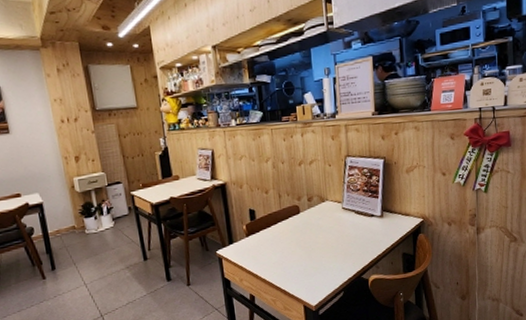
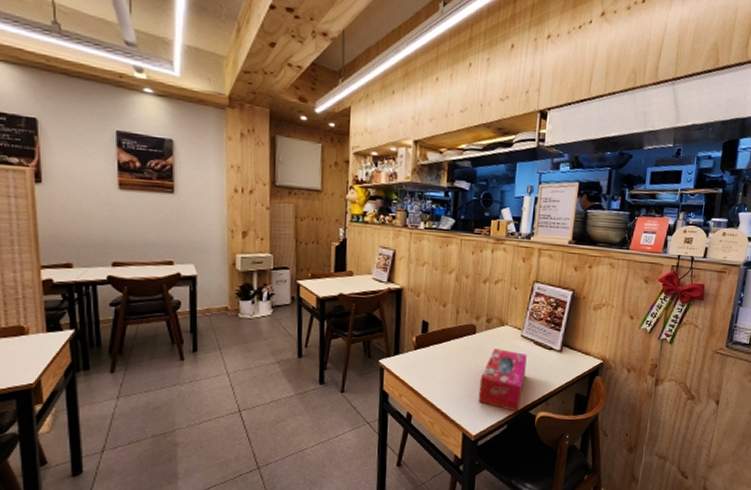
tissue box: none [311,223,353,279] -> present [478,349,527,412]

